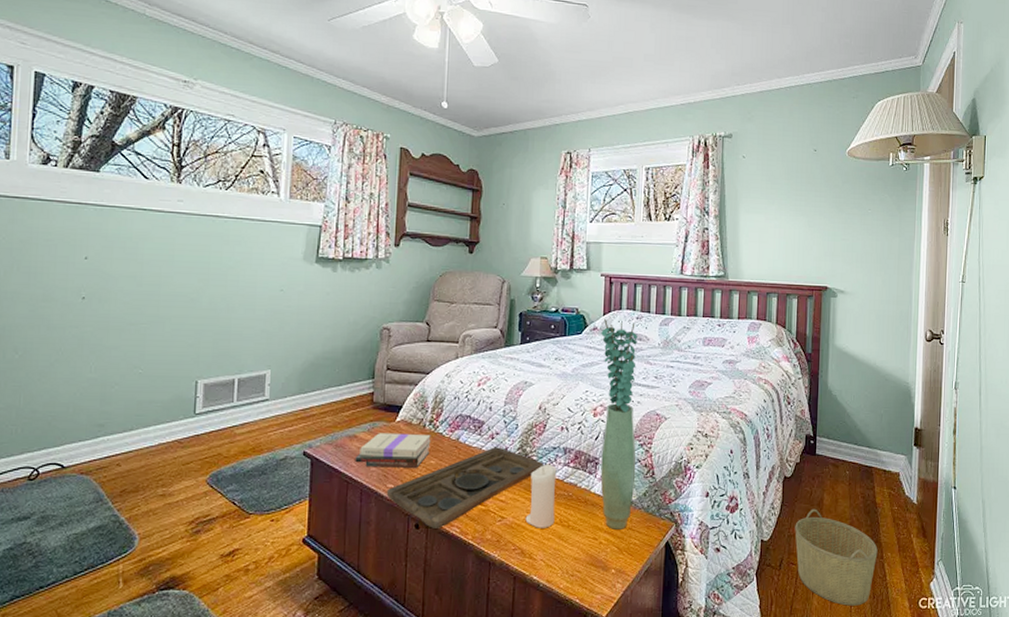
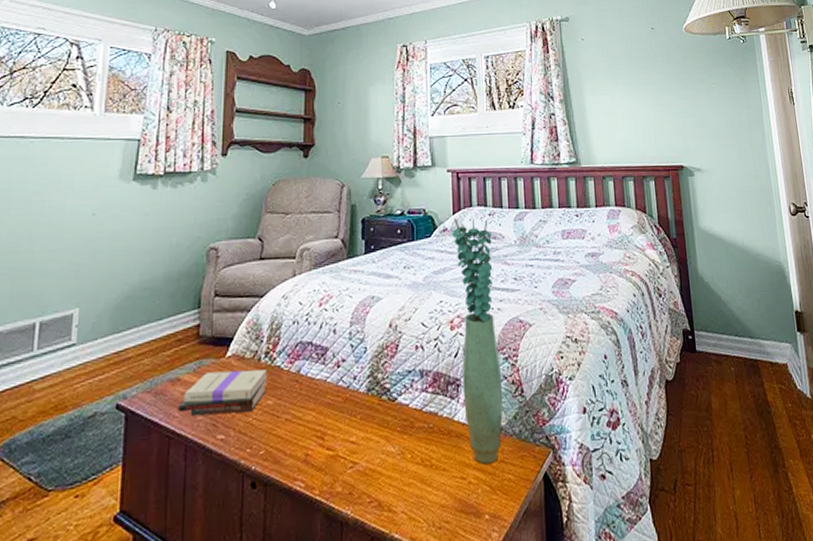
decorative tray: present [386,447,544,528] -> none [216,376,398,486]
candle: present [525,464,557,528] -> none [381,391,415,472]
basket: present [795,509,878,606] -> none [684,415,779,531]

